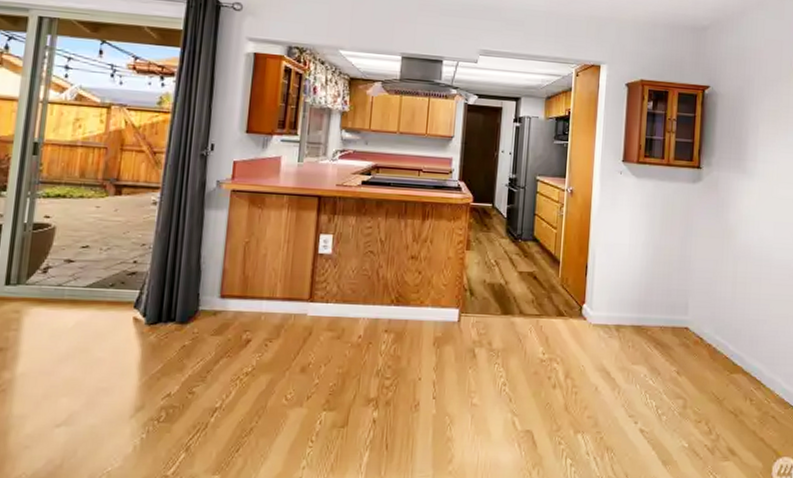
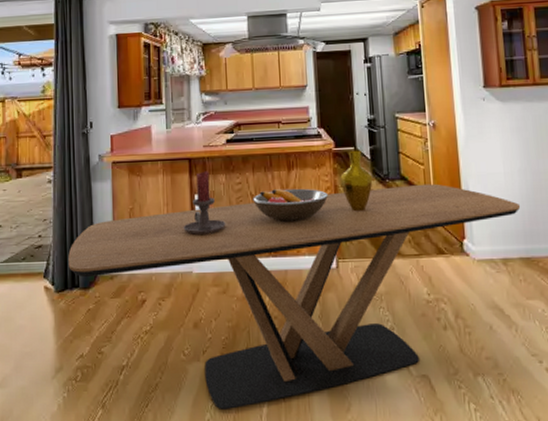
dining table: none [165,247,640,458] -> present [68,183,521,411]
candle holder: none [302,211,350,278] -> present [183,171,226,236]
fruit bowl: none [381,237,461,272] -> present [253,188,329,222]
vase: none [473,207,506,268] -> present [340,150,373,212]

